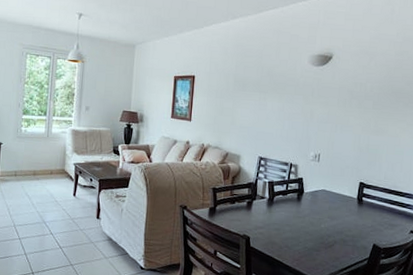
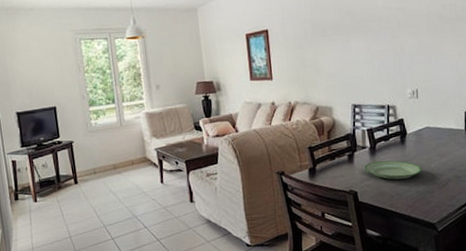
plate: none [260,212,313,234] -> present [364,160,422,180]

